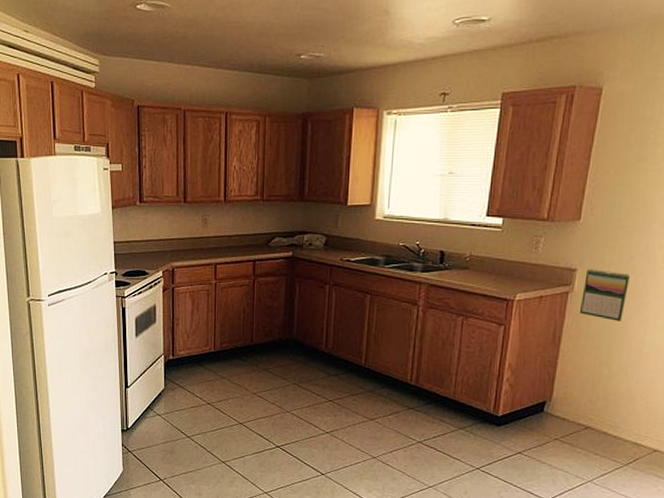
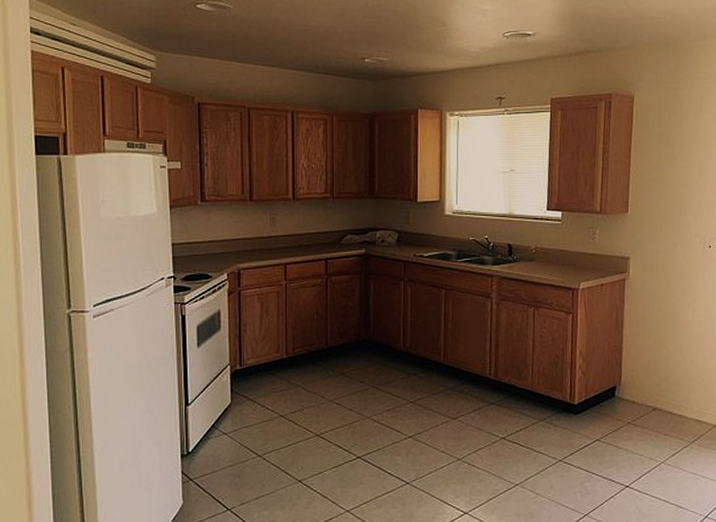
calendar: present [579,269,630,321] -> none [636,257,675,305]

